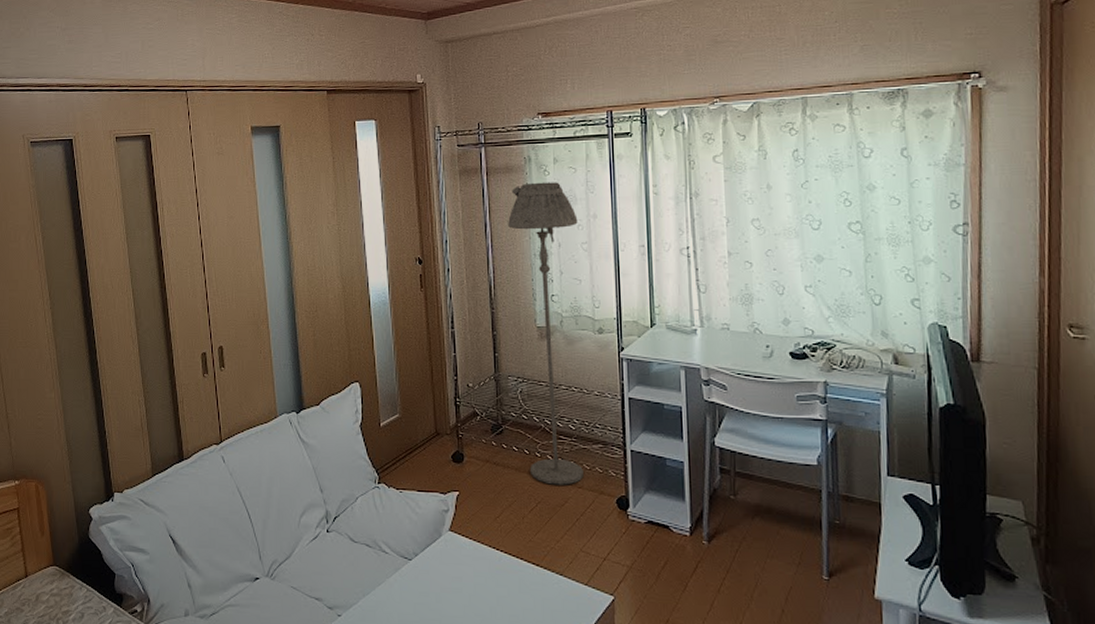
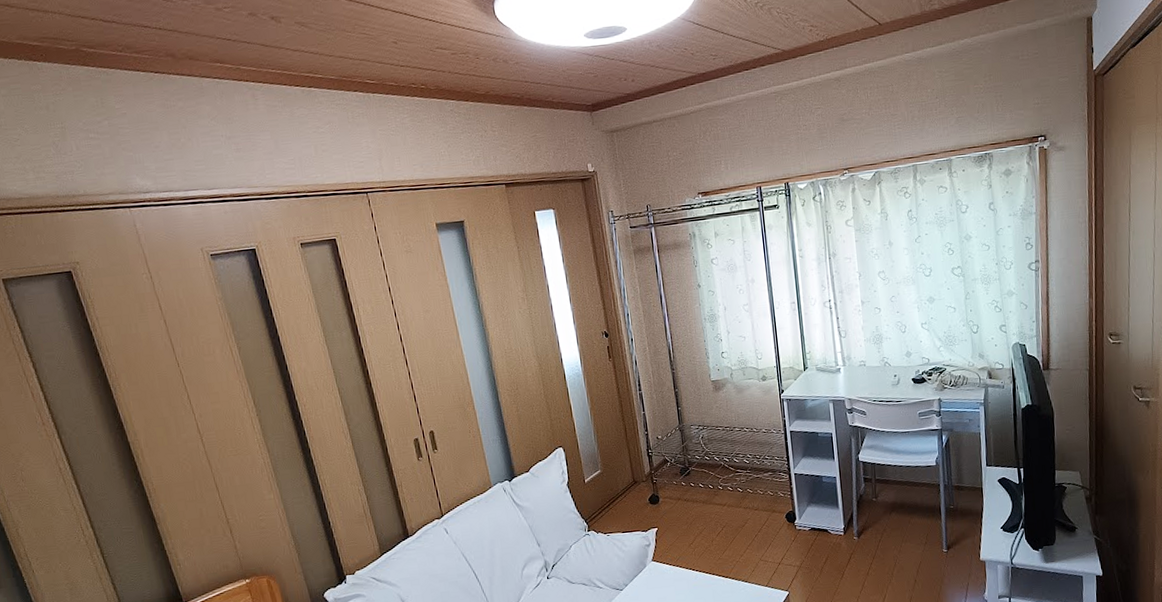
floor lamp: present [508,182,584,485] -> none [680,253,759,511]

